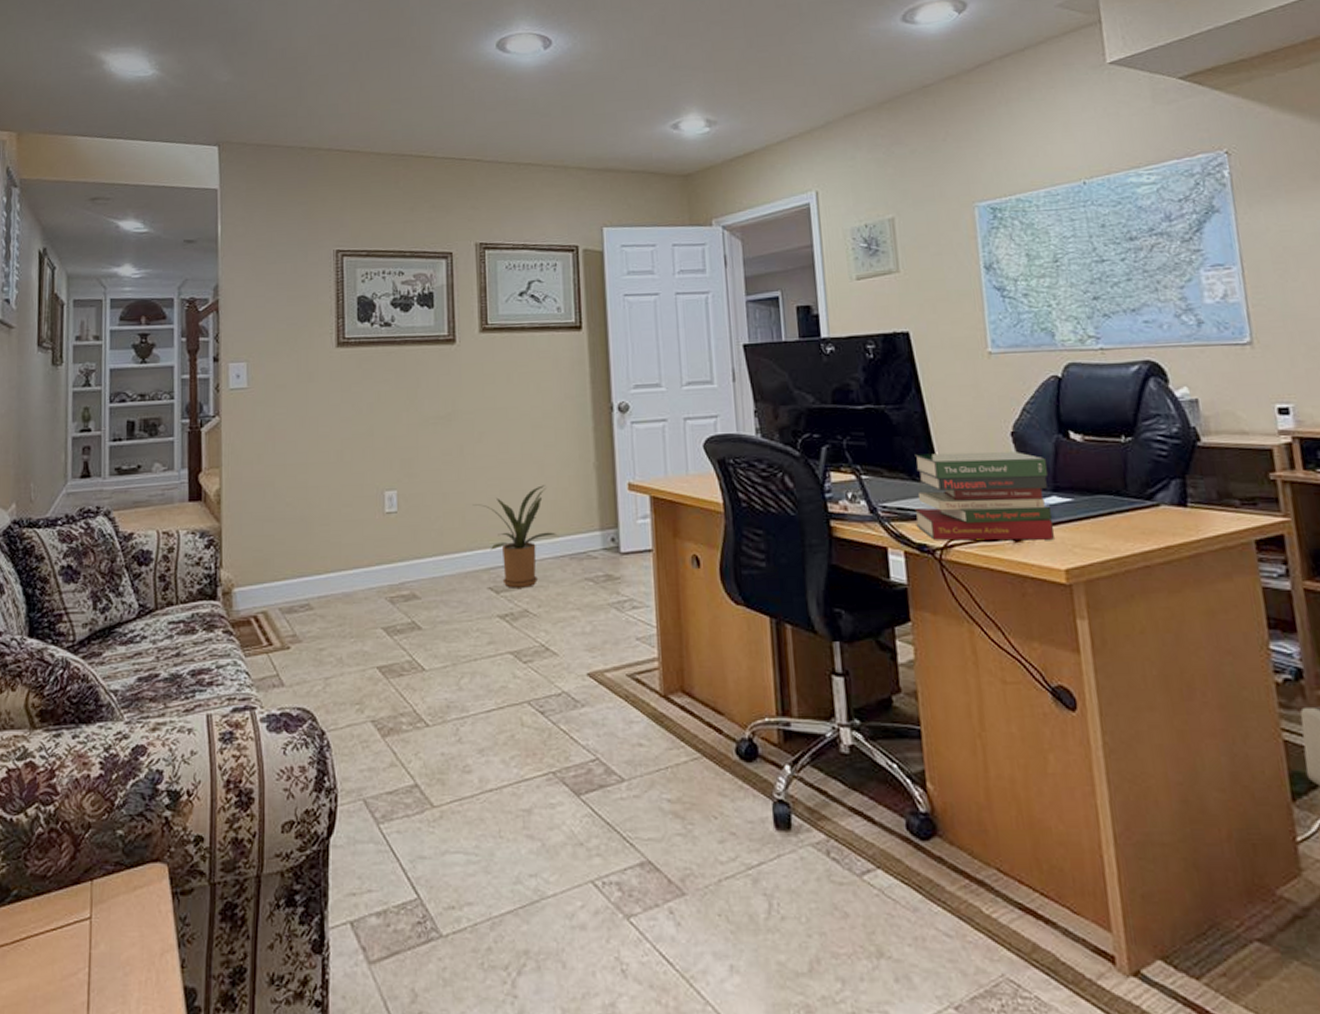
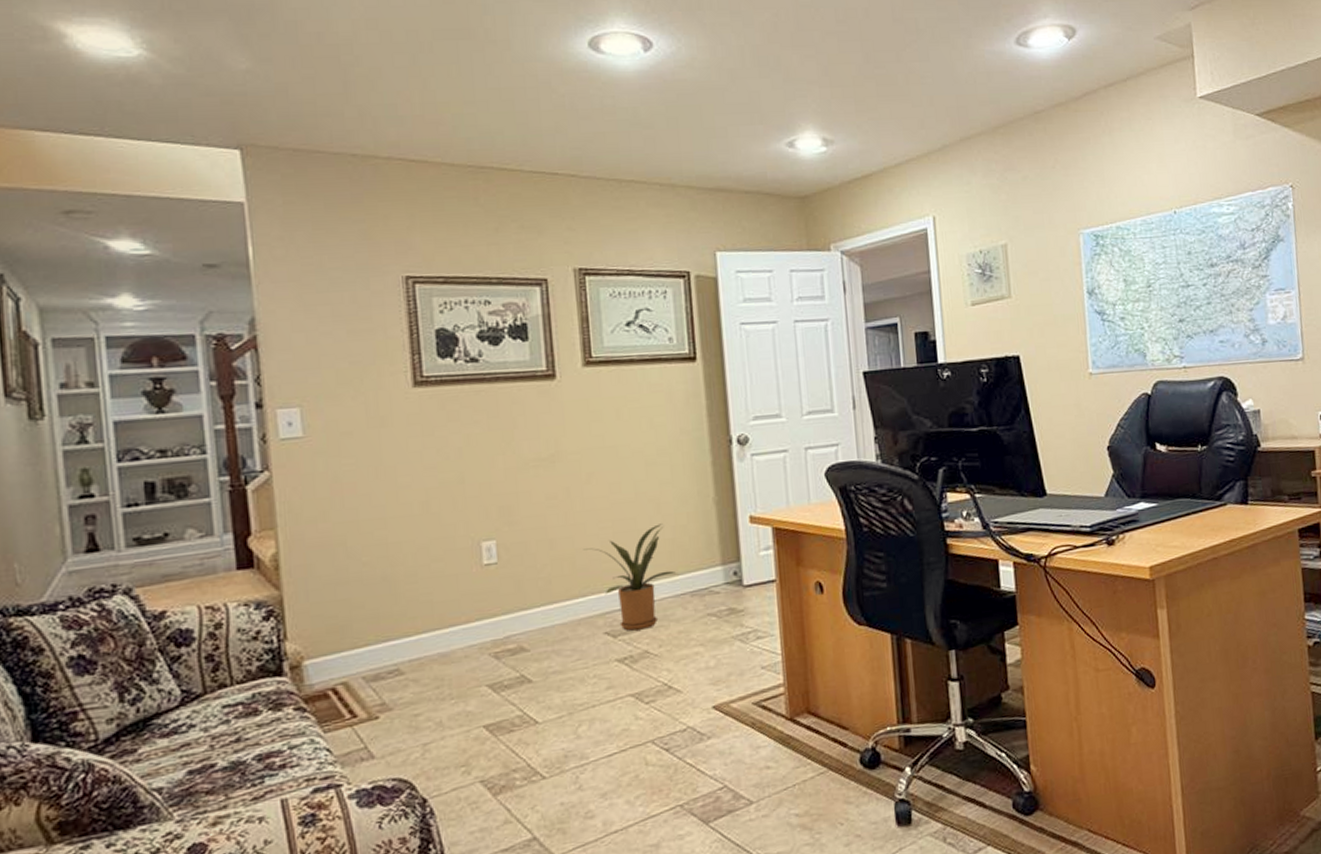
books: present [914,451,1054,541] -> none [1022,464,1141,550]

